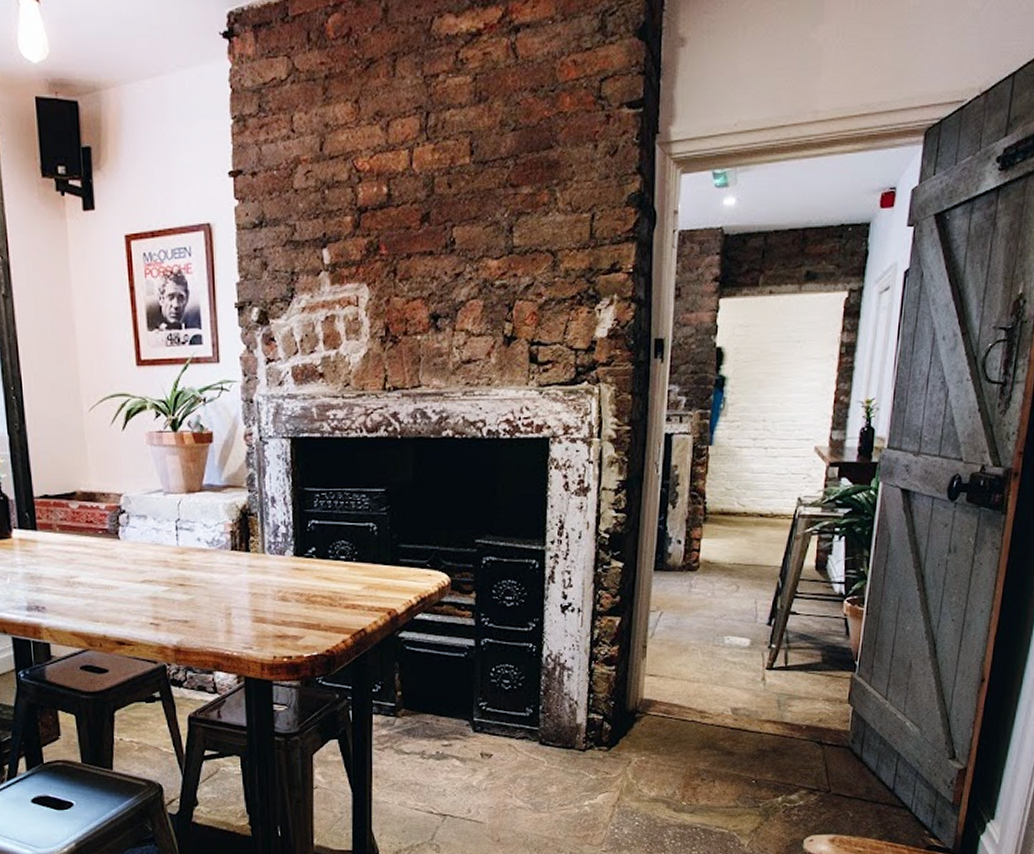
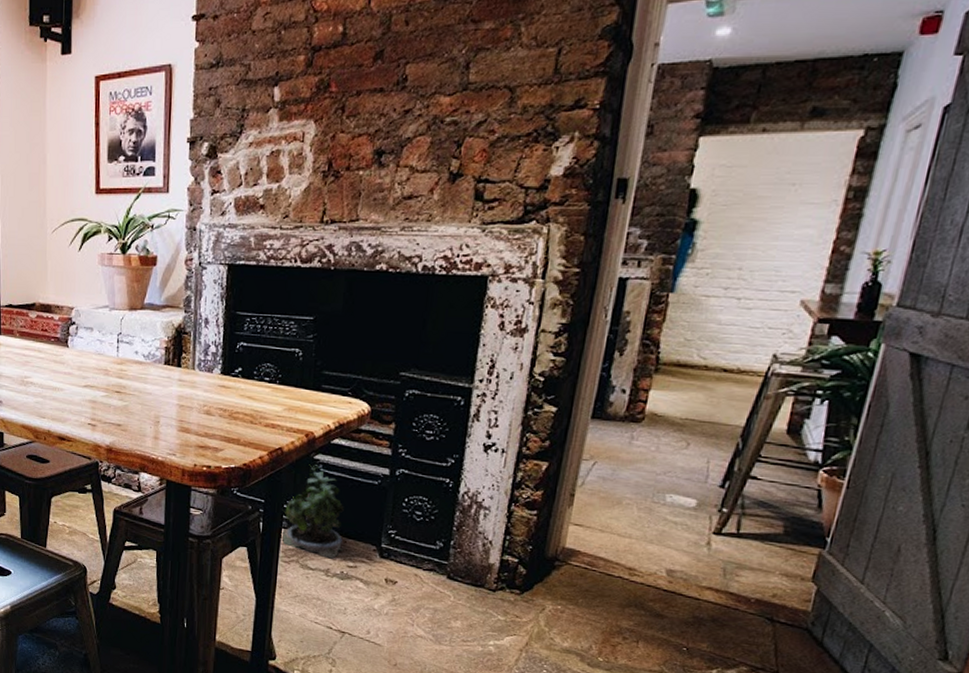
potted plant: none [371,643,436,740] -> present [280,464,344,559]

